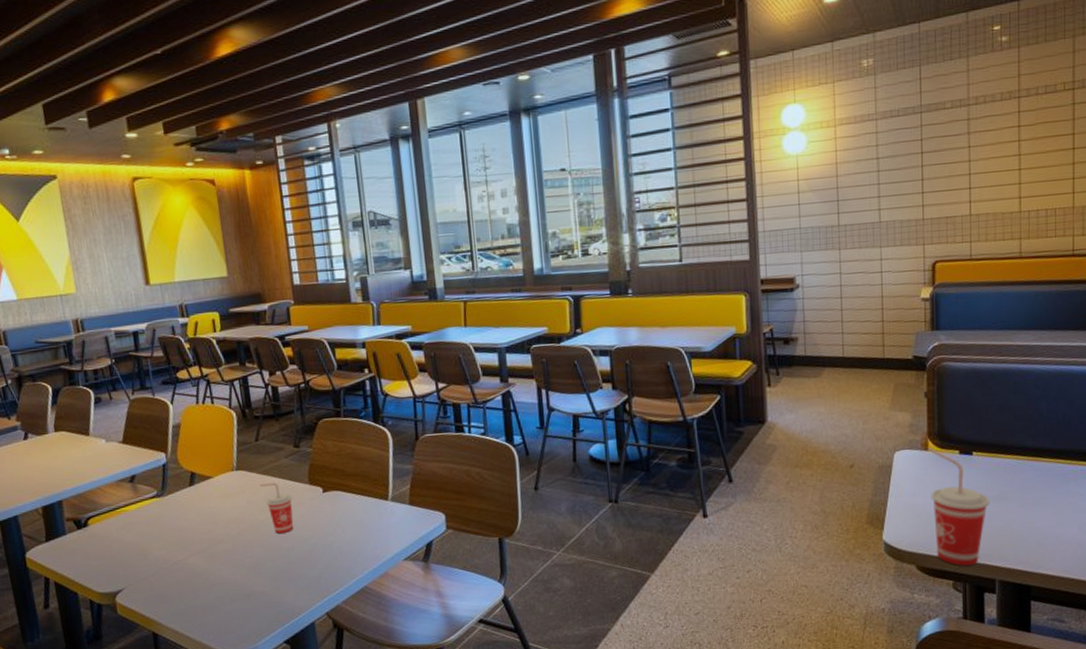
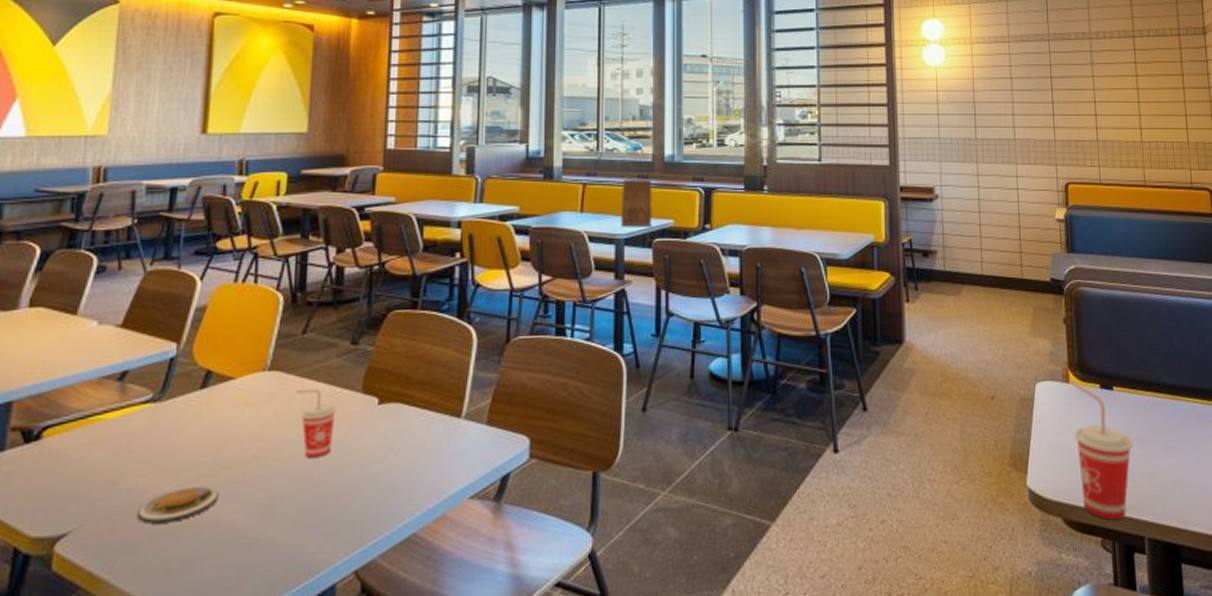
hamburger: none [165,556,219,583] -> present [137,486,219,524]
paper bag: none [498,292,528,336] -> present [620,179,652,226]

